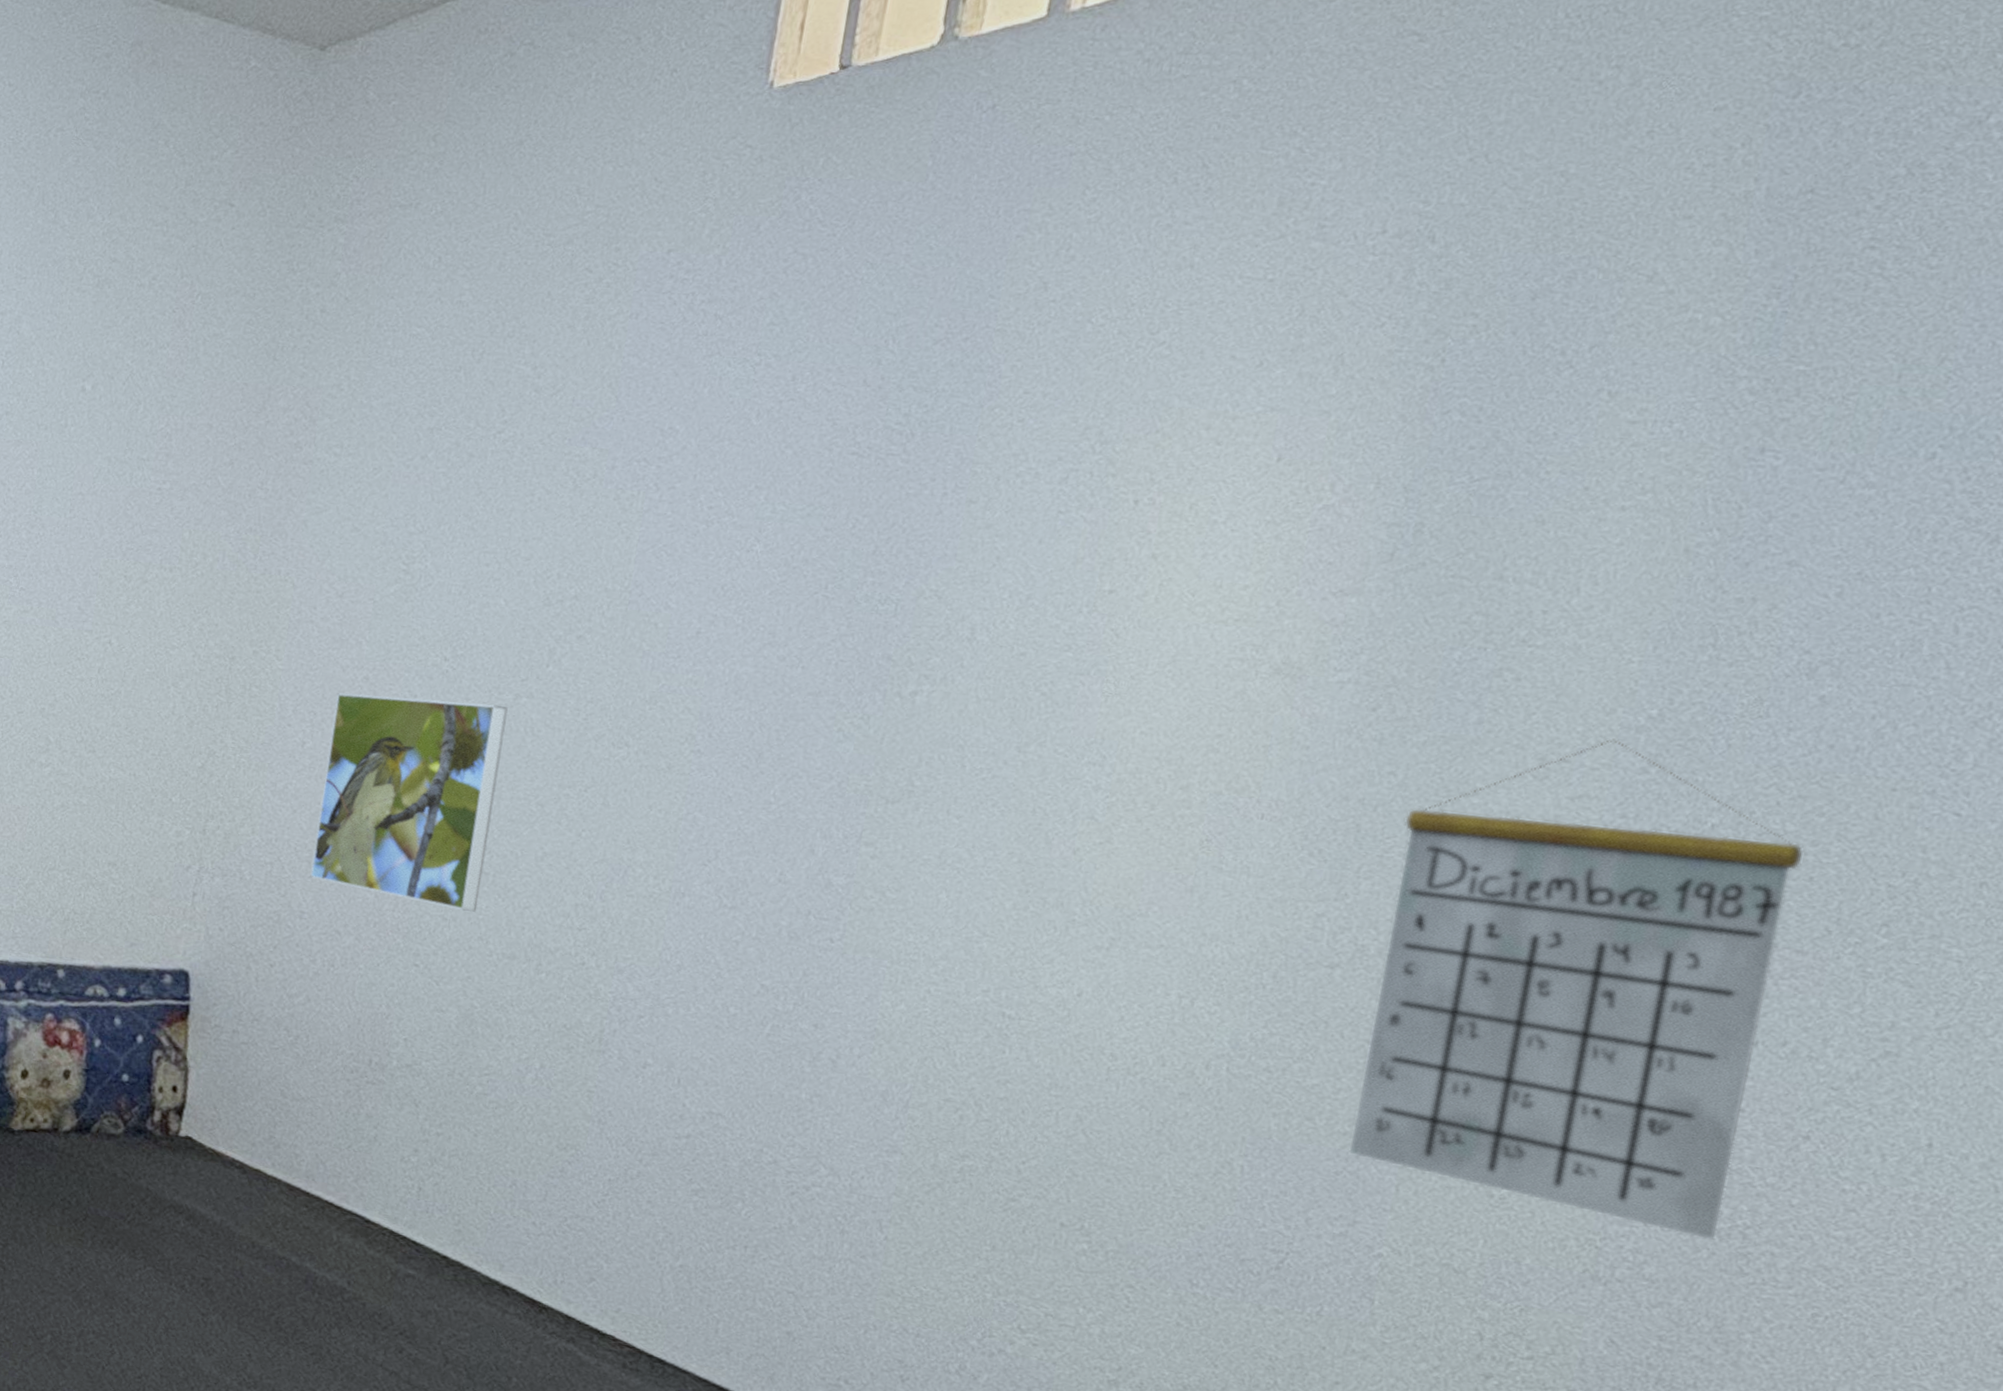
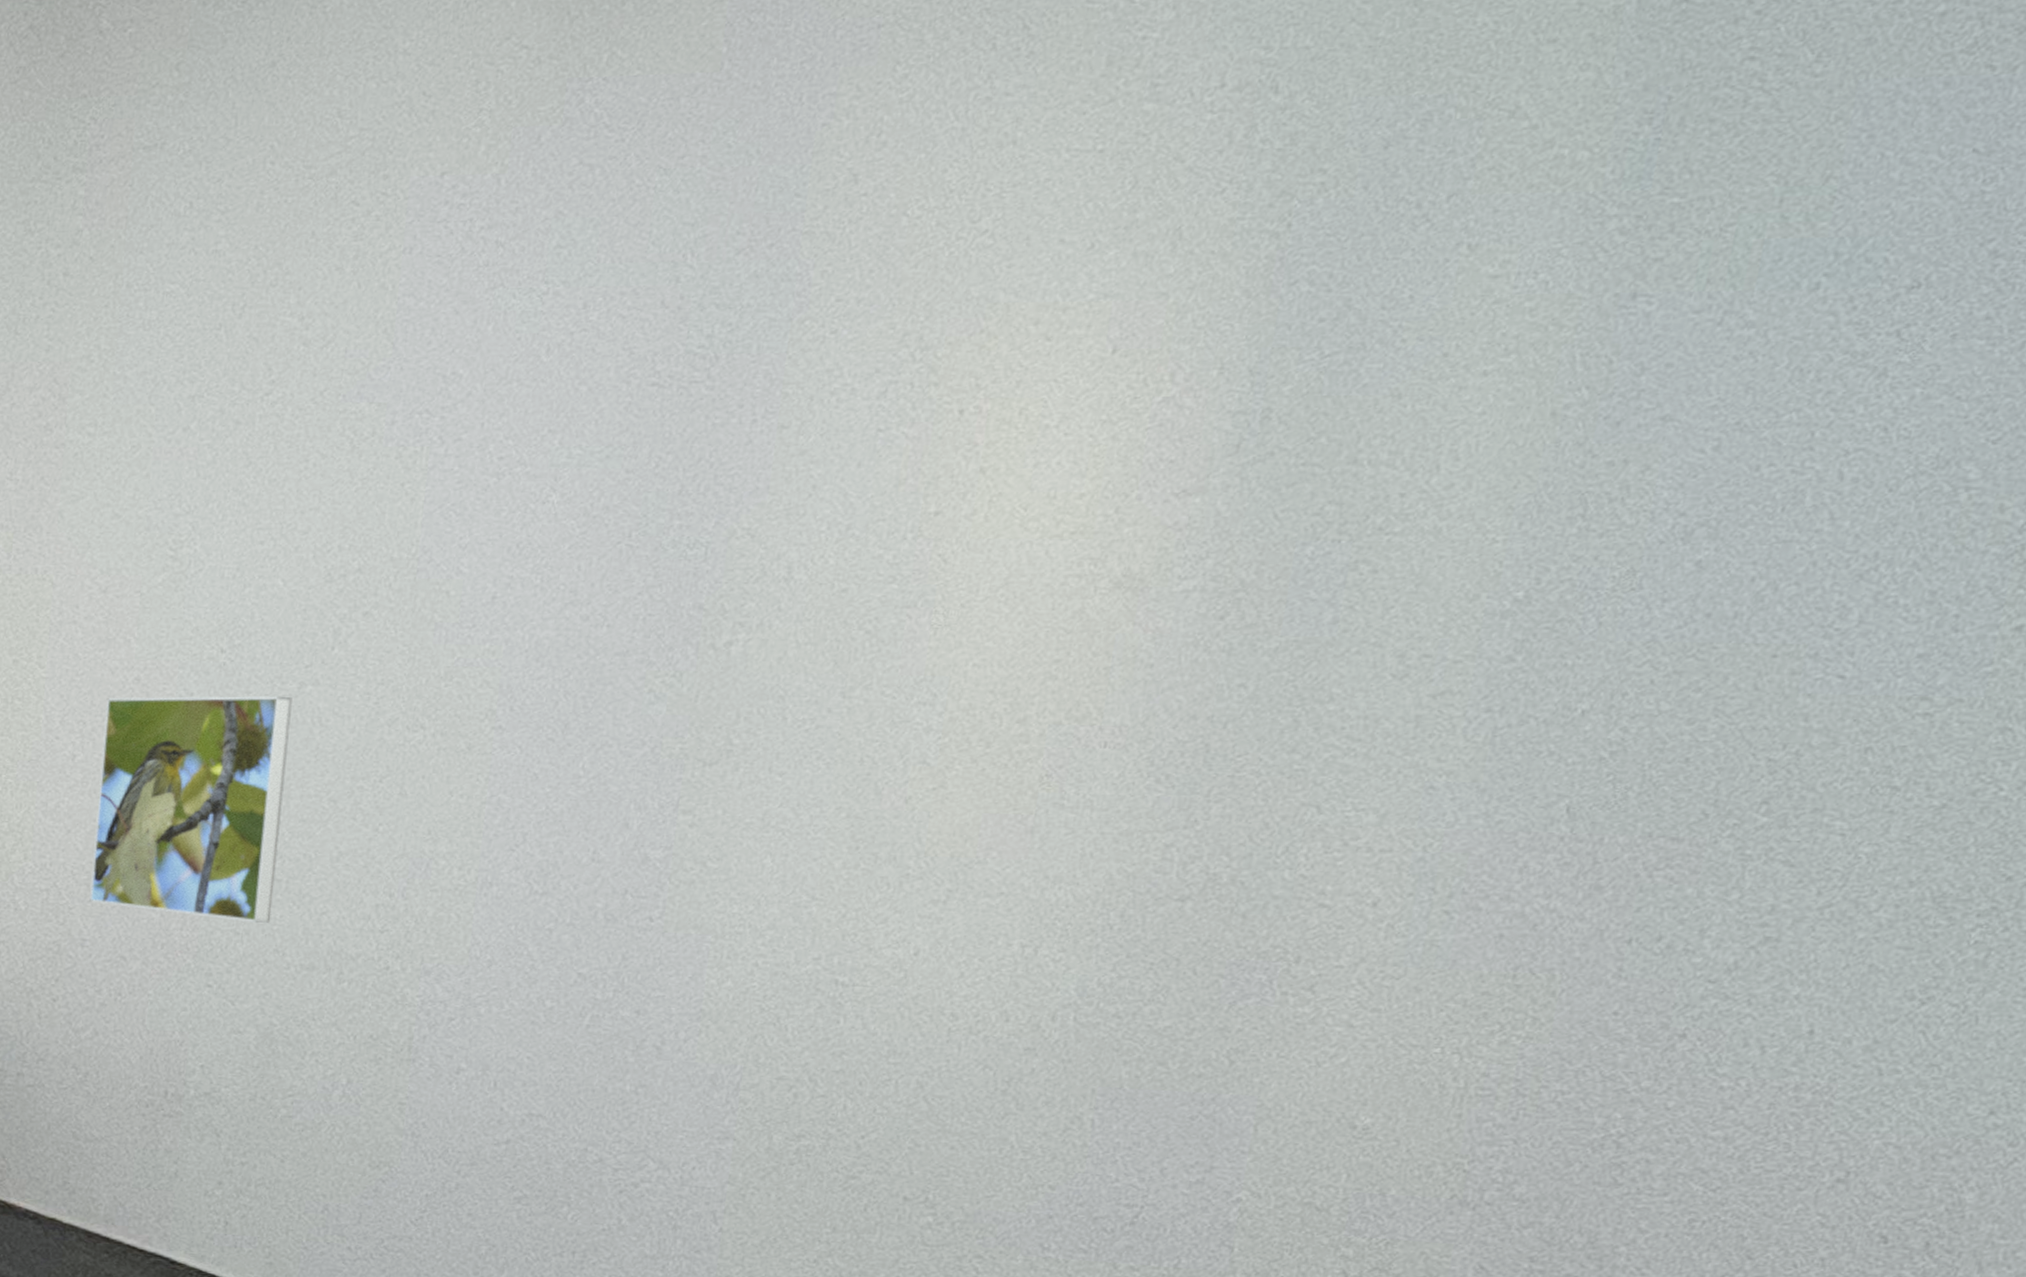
calendar: present [1350,738,1804,1240] -> none [1206,627,1680,1153]

